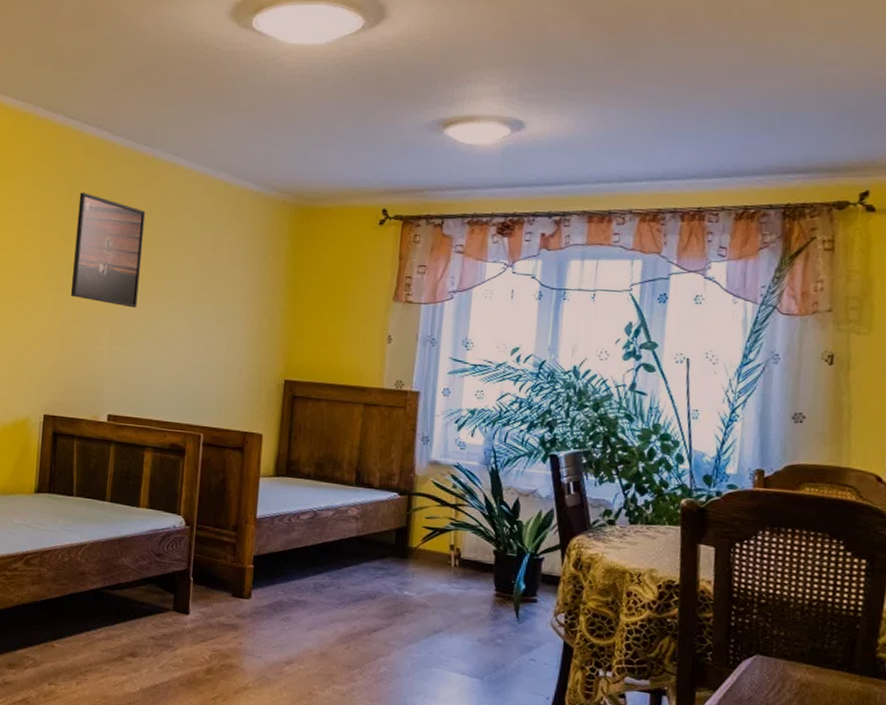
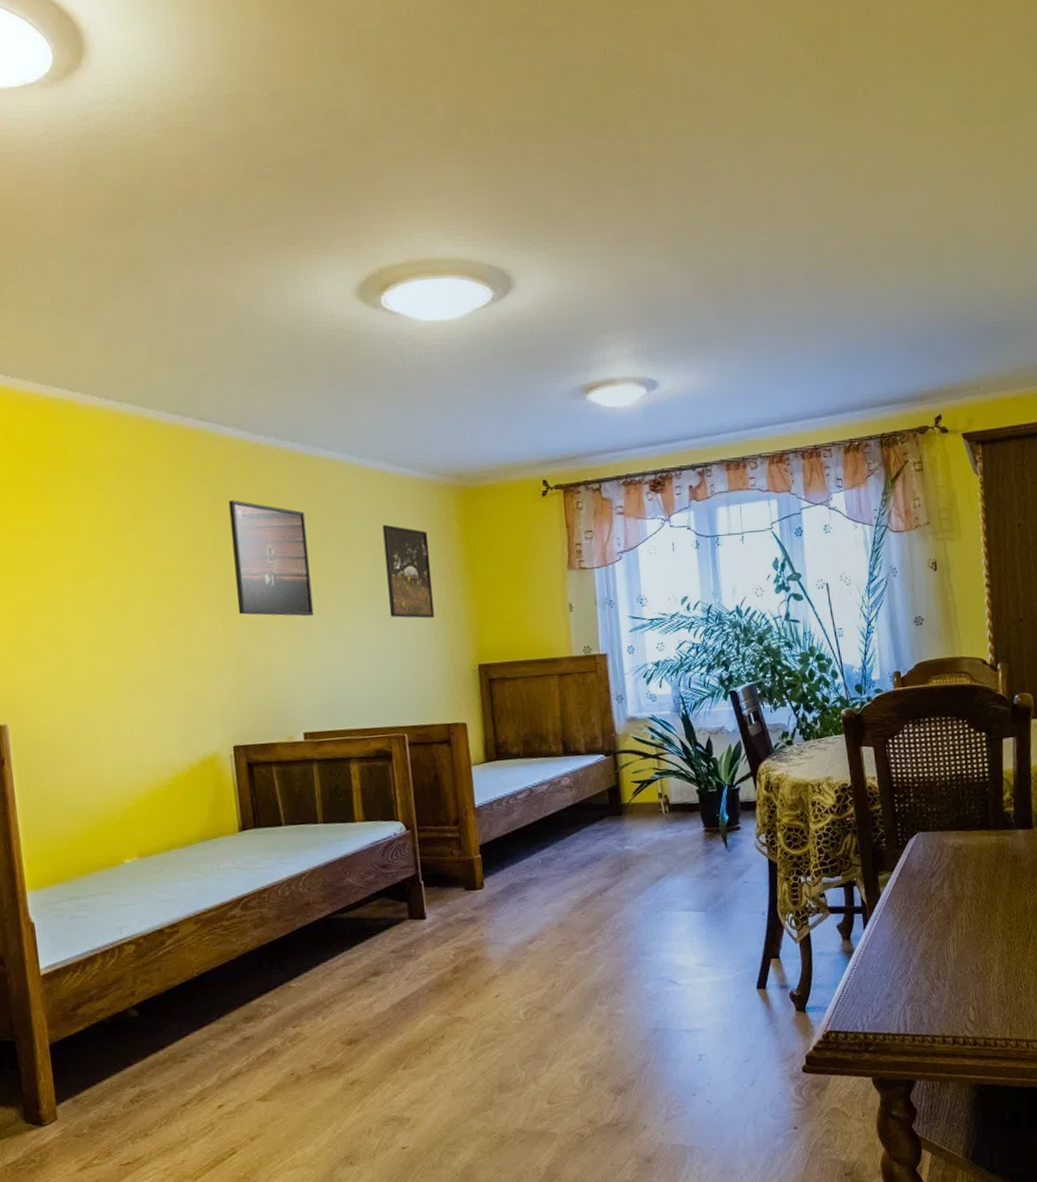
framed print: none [207,233,257,328] -> present [382,525,435,619]

